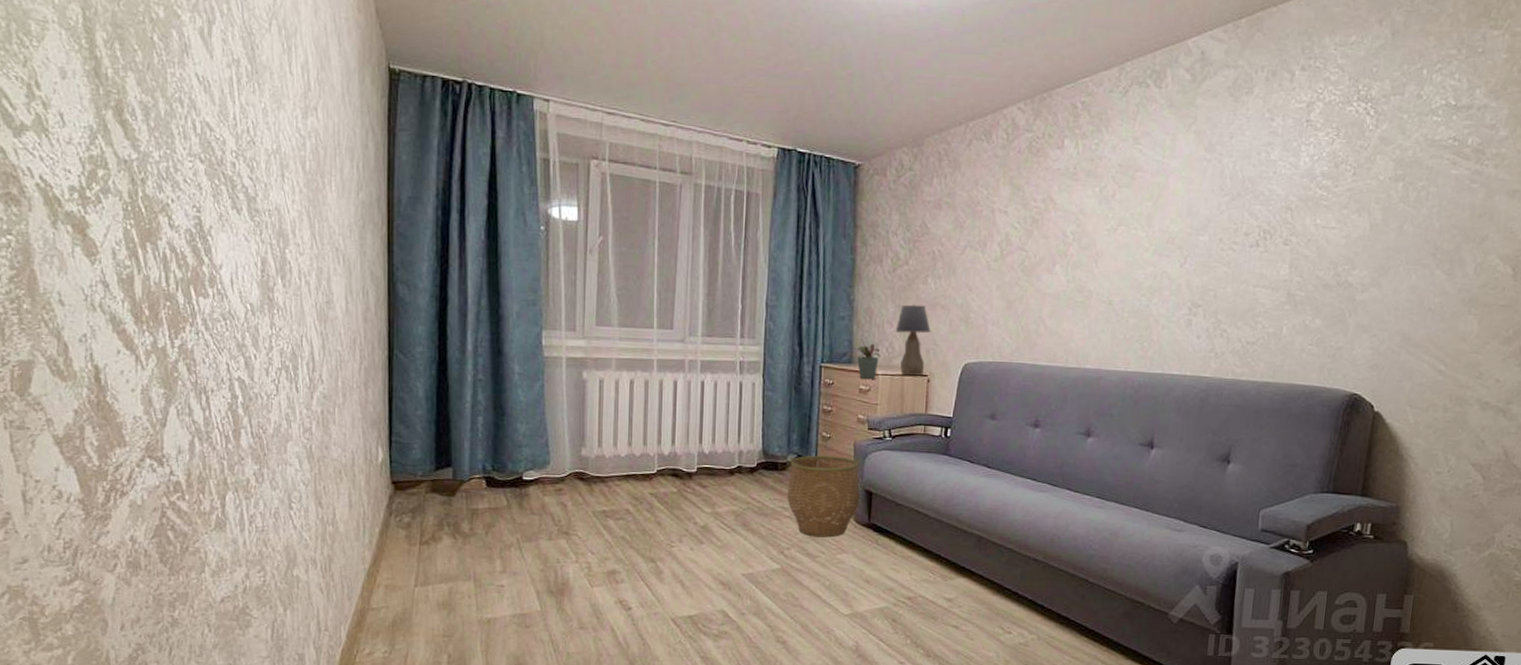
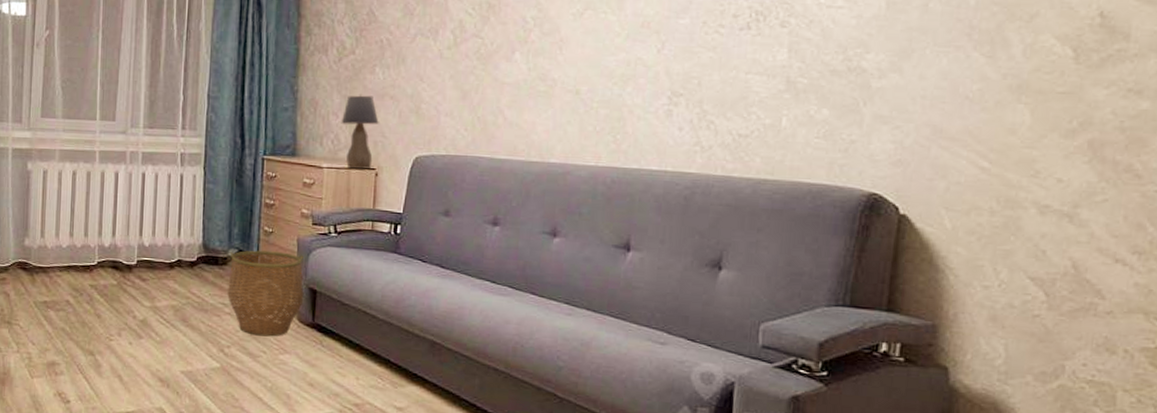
potted plant: present [854,338,881,380] -> none [298,130,326,173]

